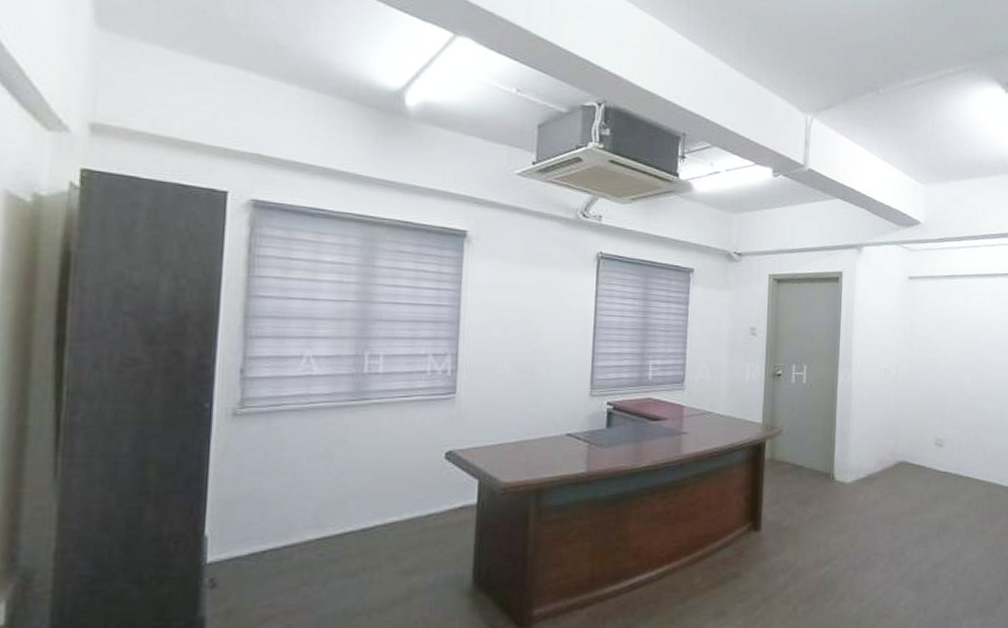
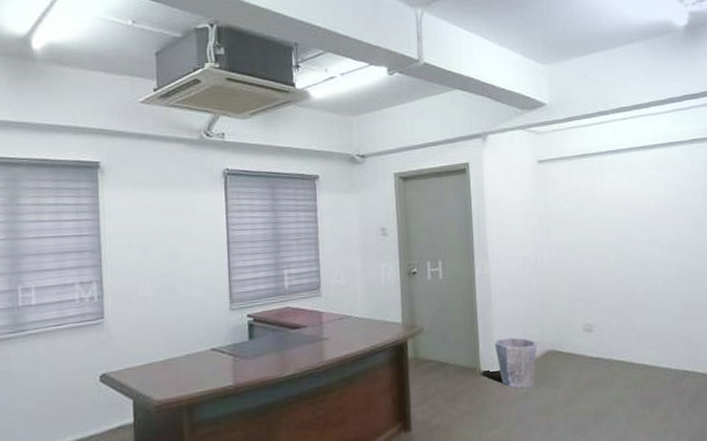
waste bin: none [849,446,890,496] -> present [494,337,538,389]

